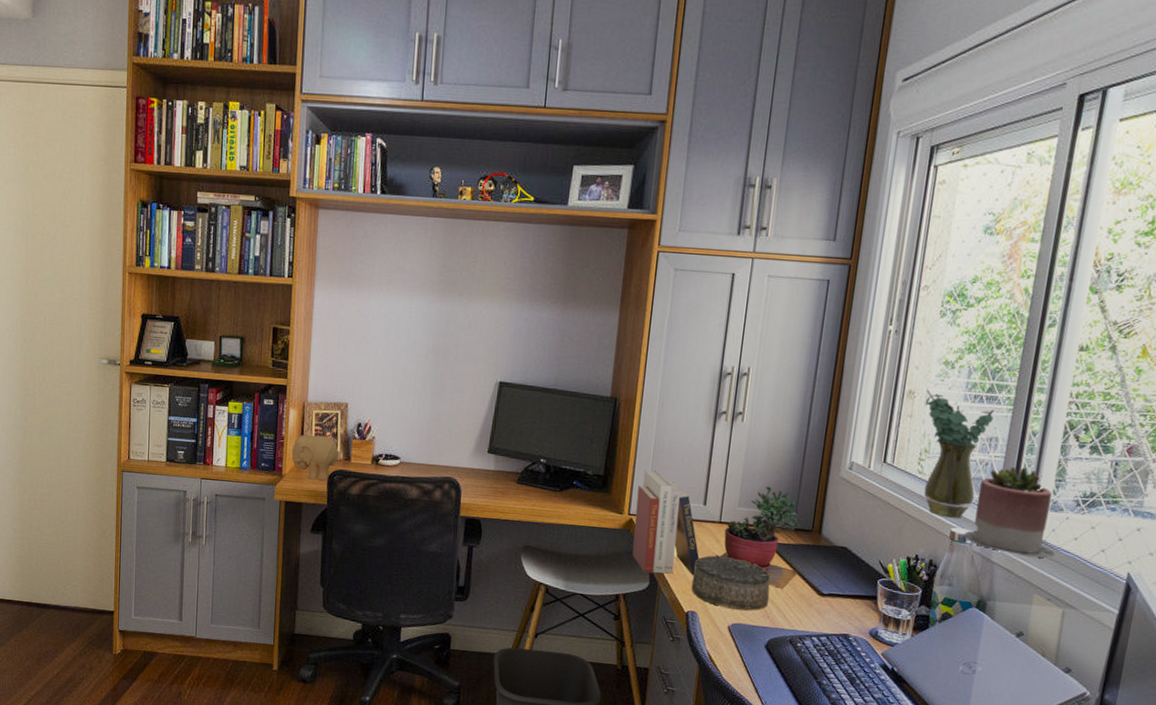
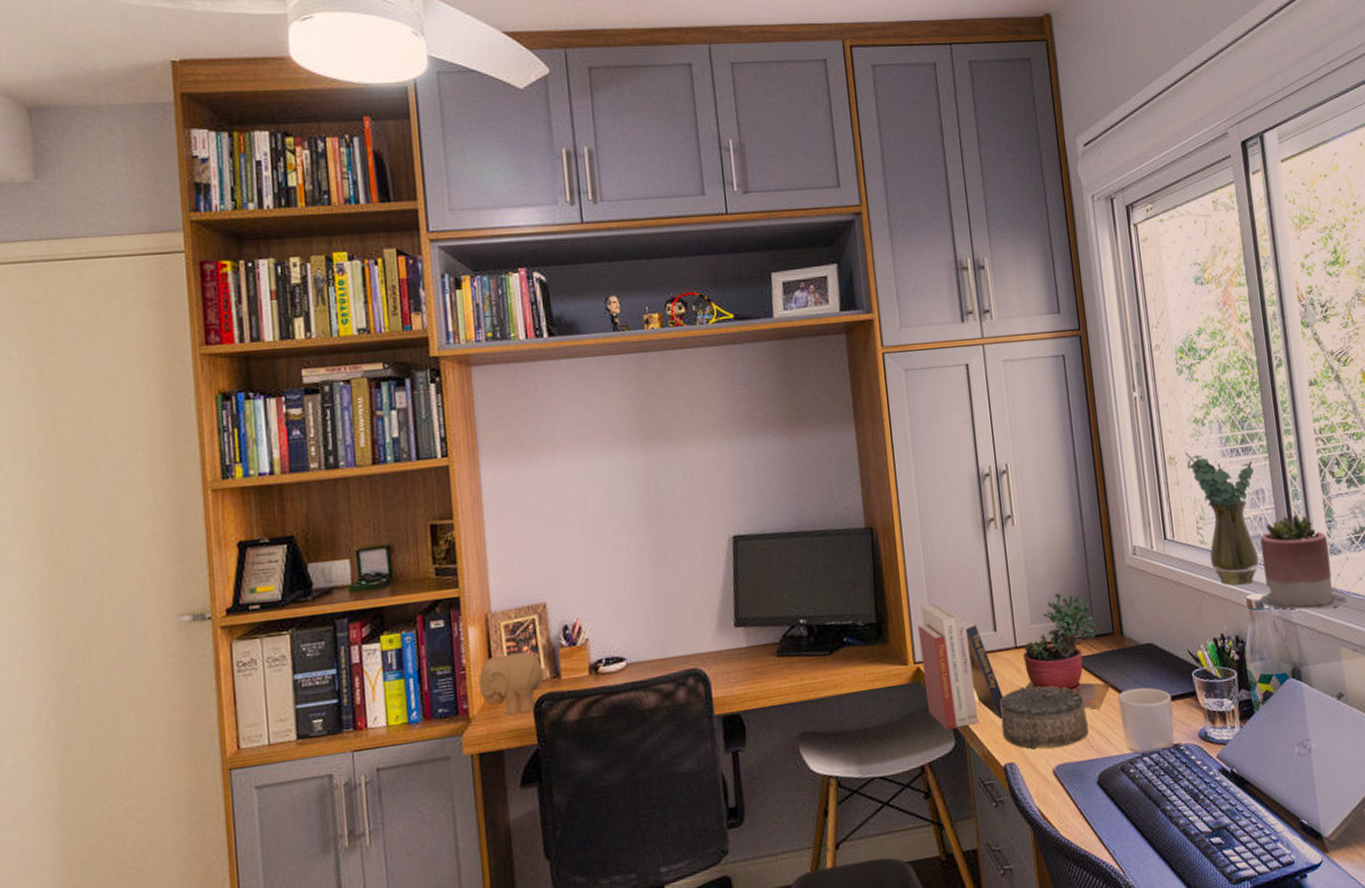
mug: none [798,579,852,638] -> present [1117,687,1175,756]

